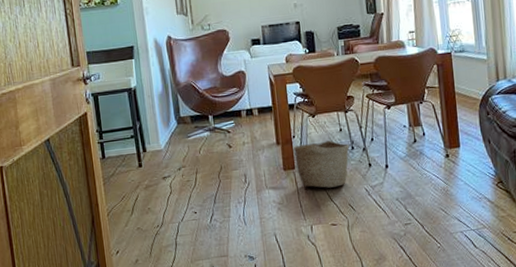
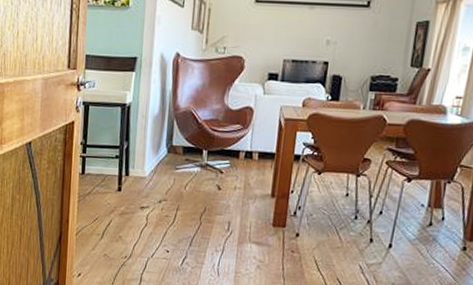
basket: present [293,140,350,188] -> none [287,202,353,257]

